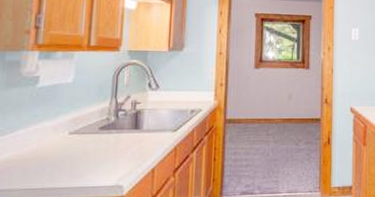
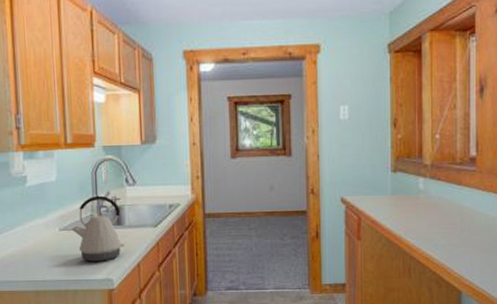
kettle: none [83,99,141,167] -> present [71,195,125,262]

